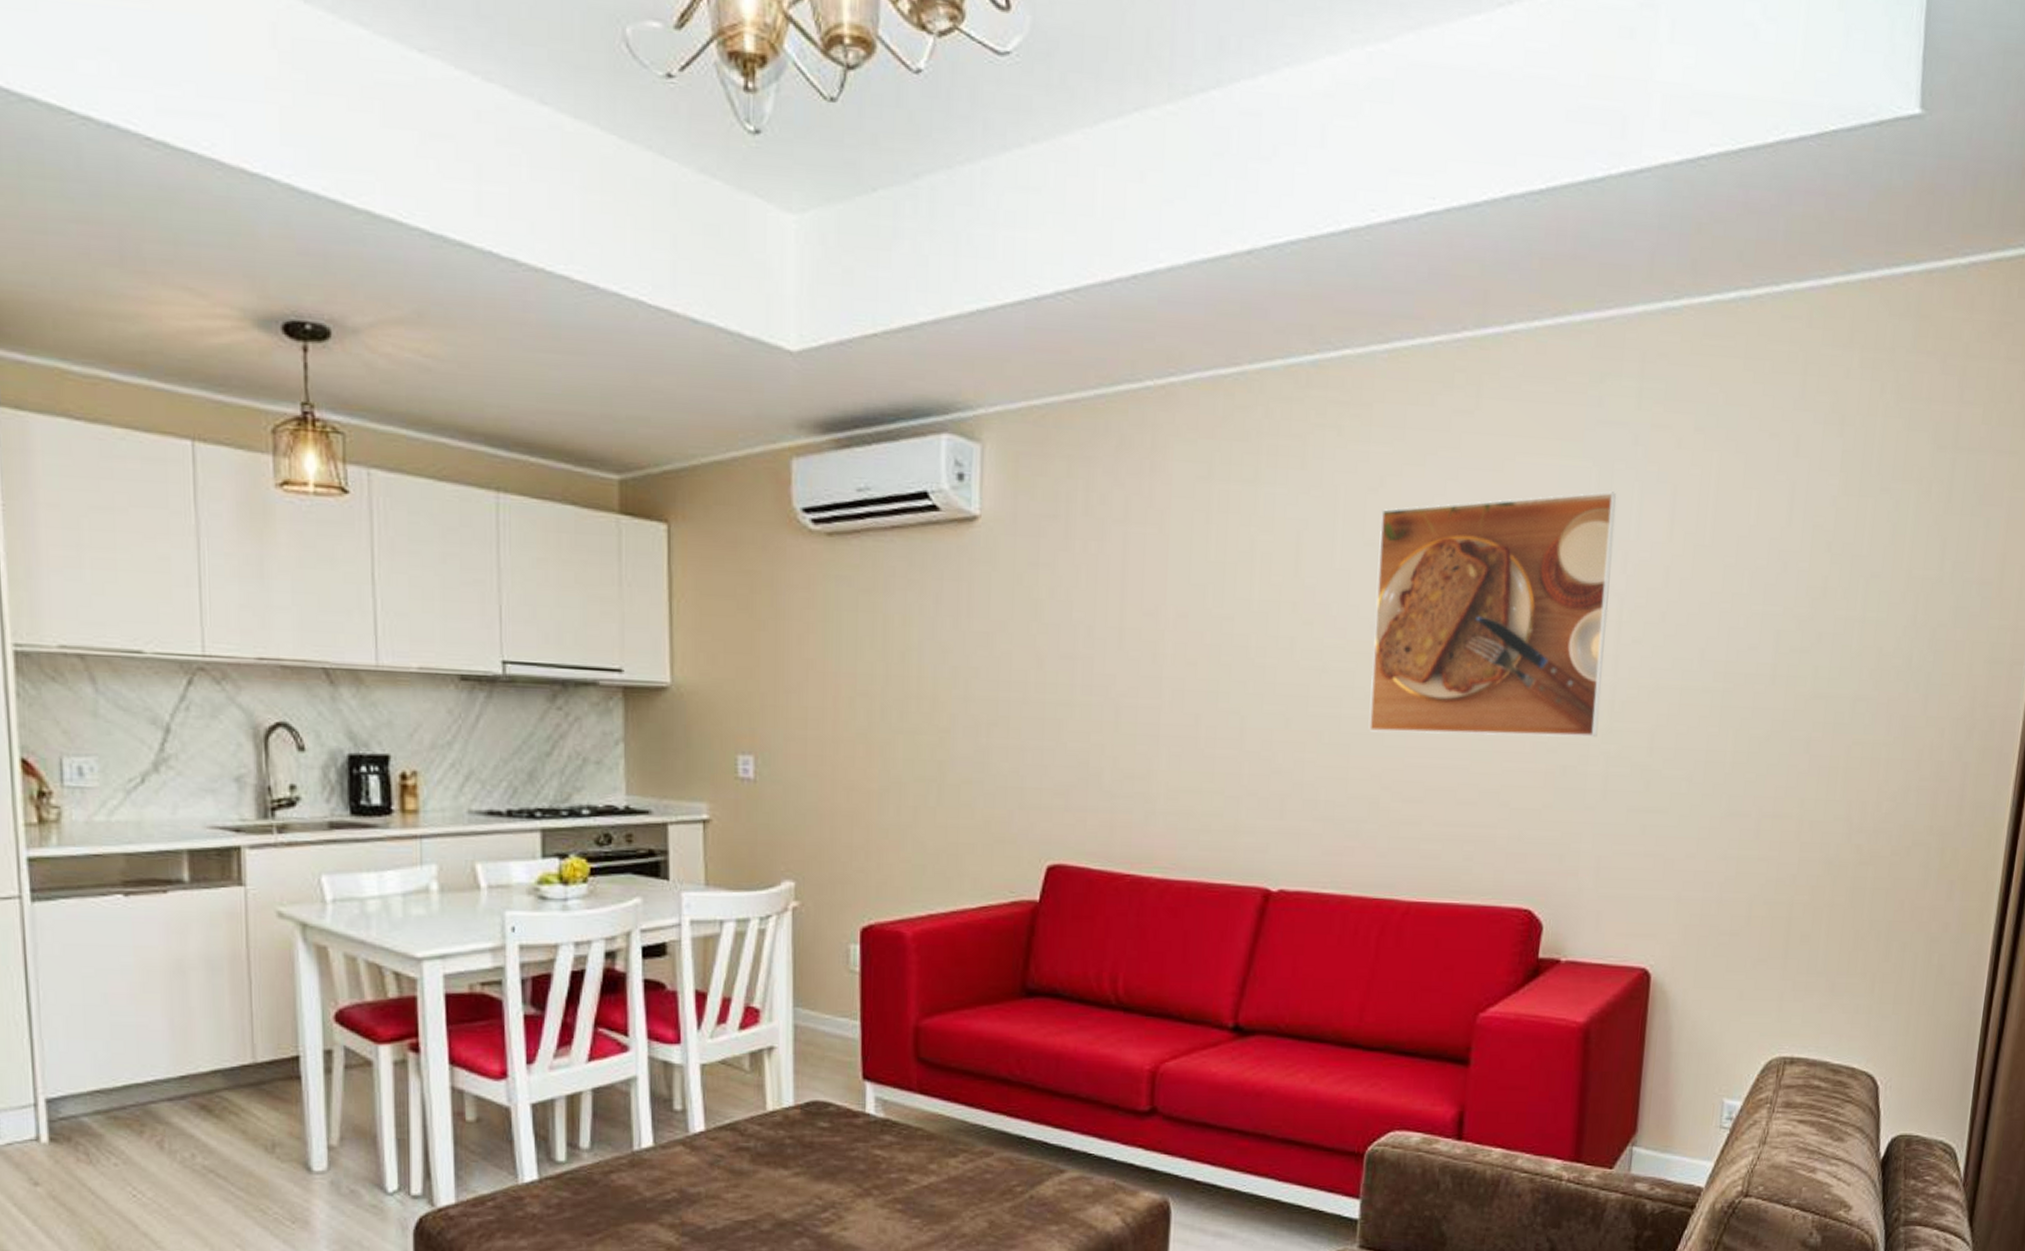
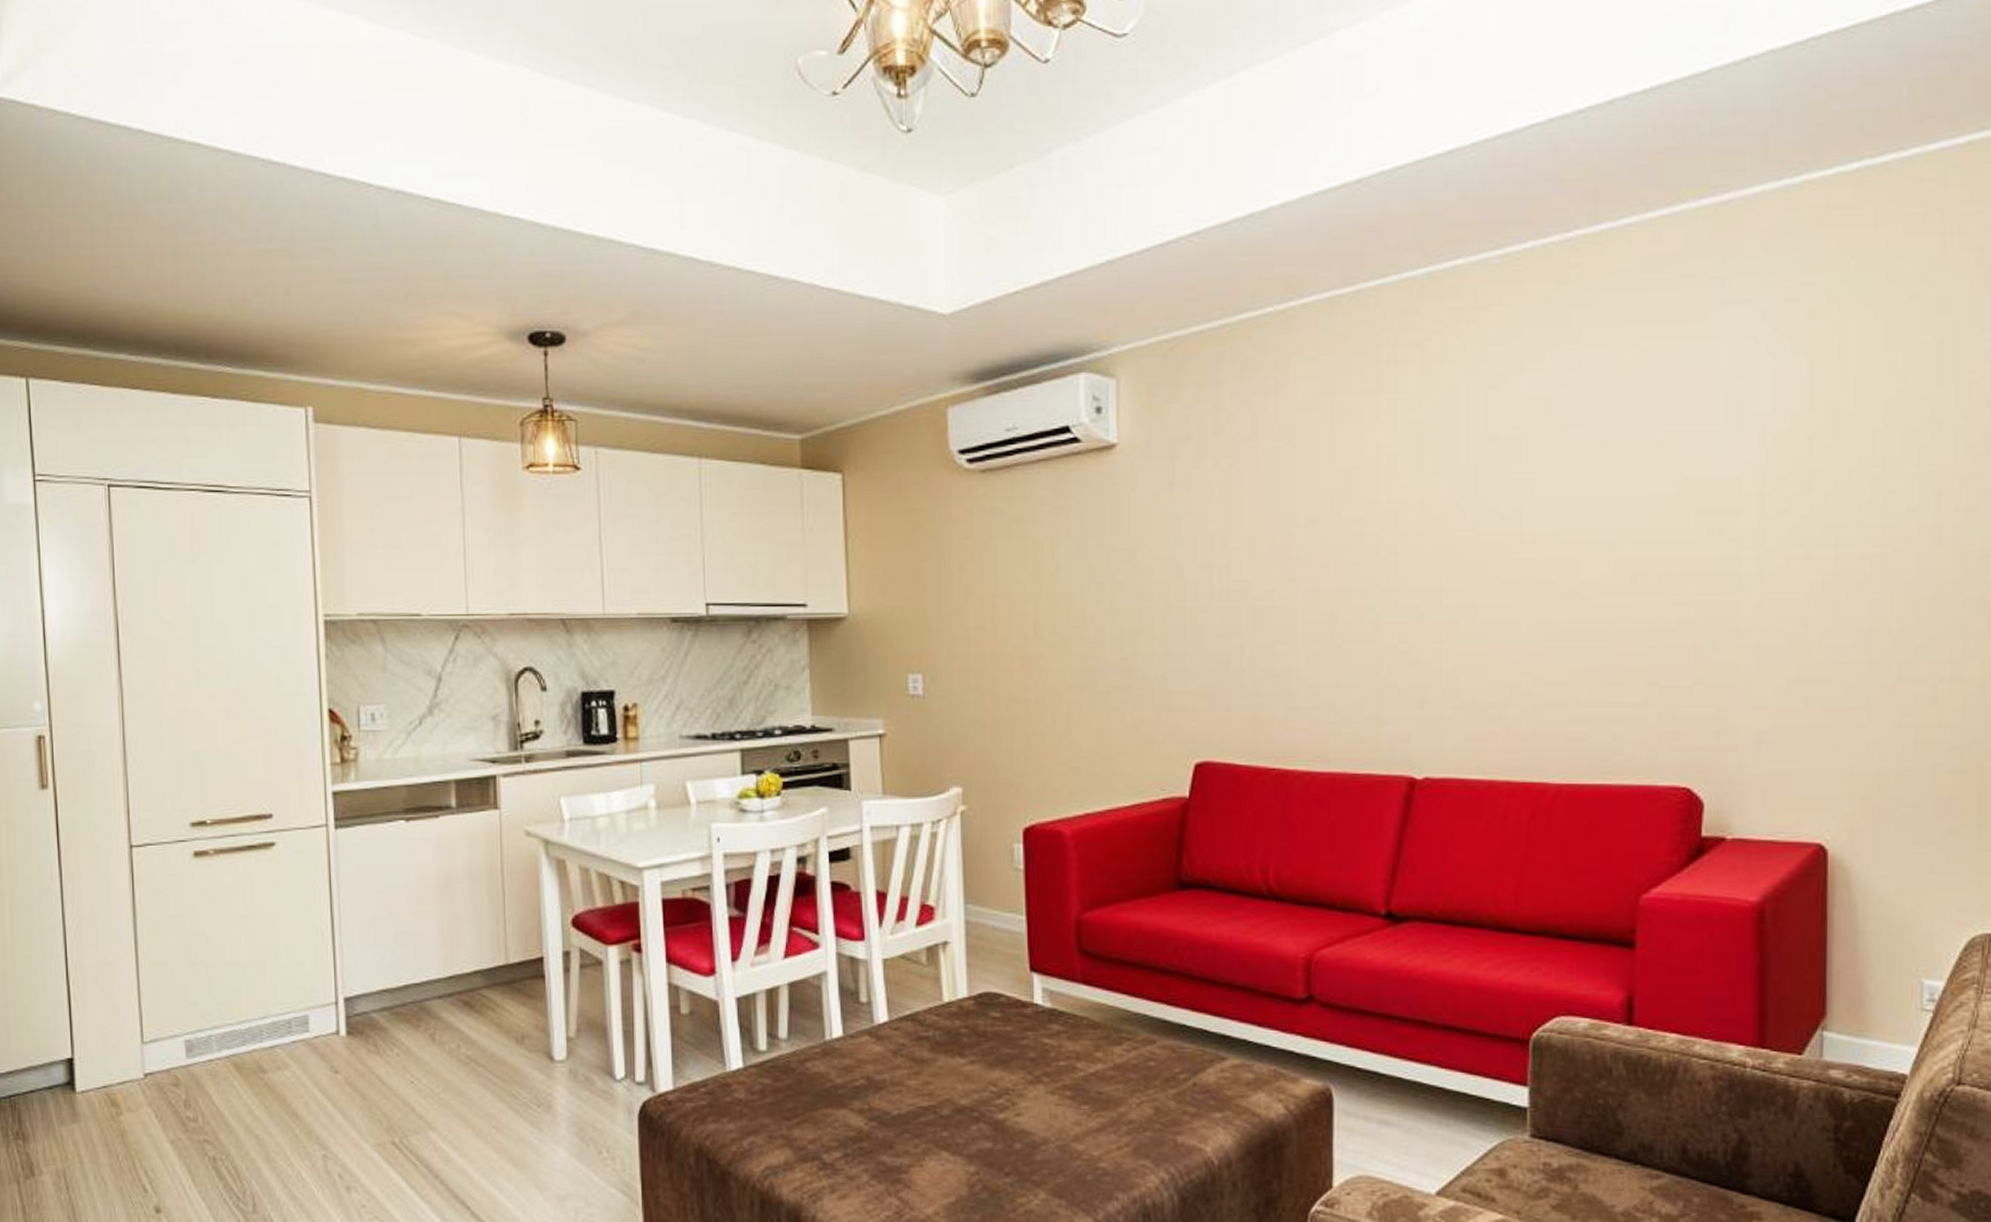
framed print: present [1368,491,1616,737] -> none [1503,368,1749,619]

